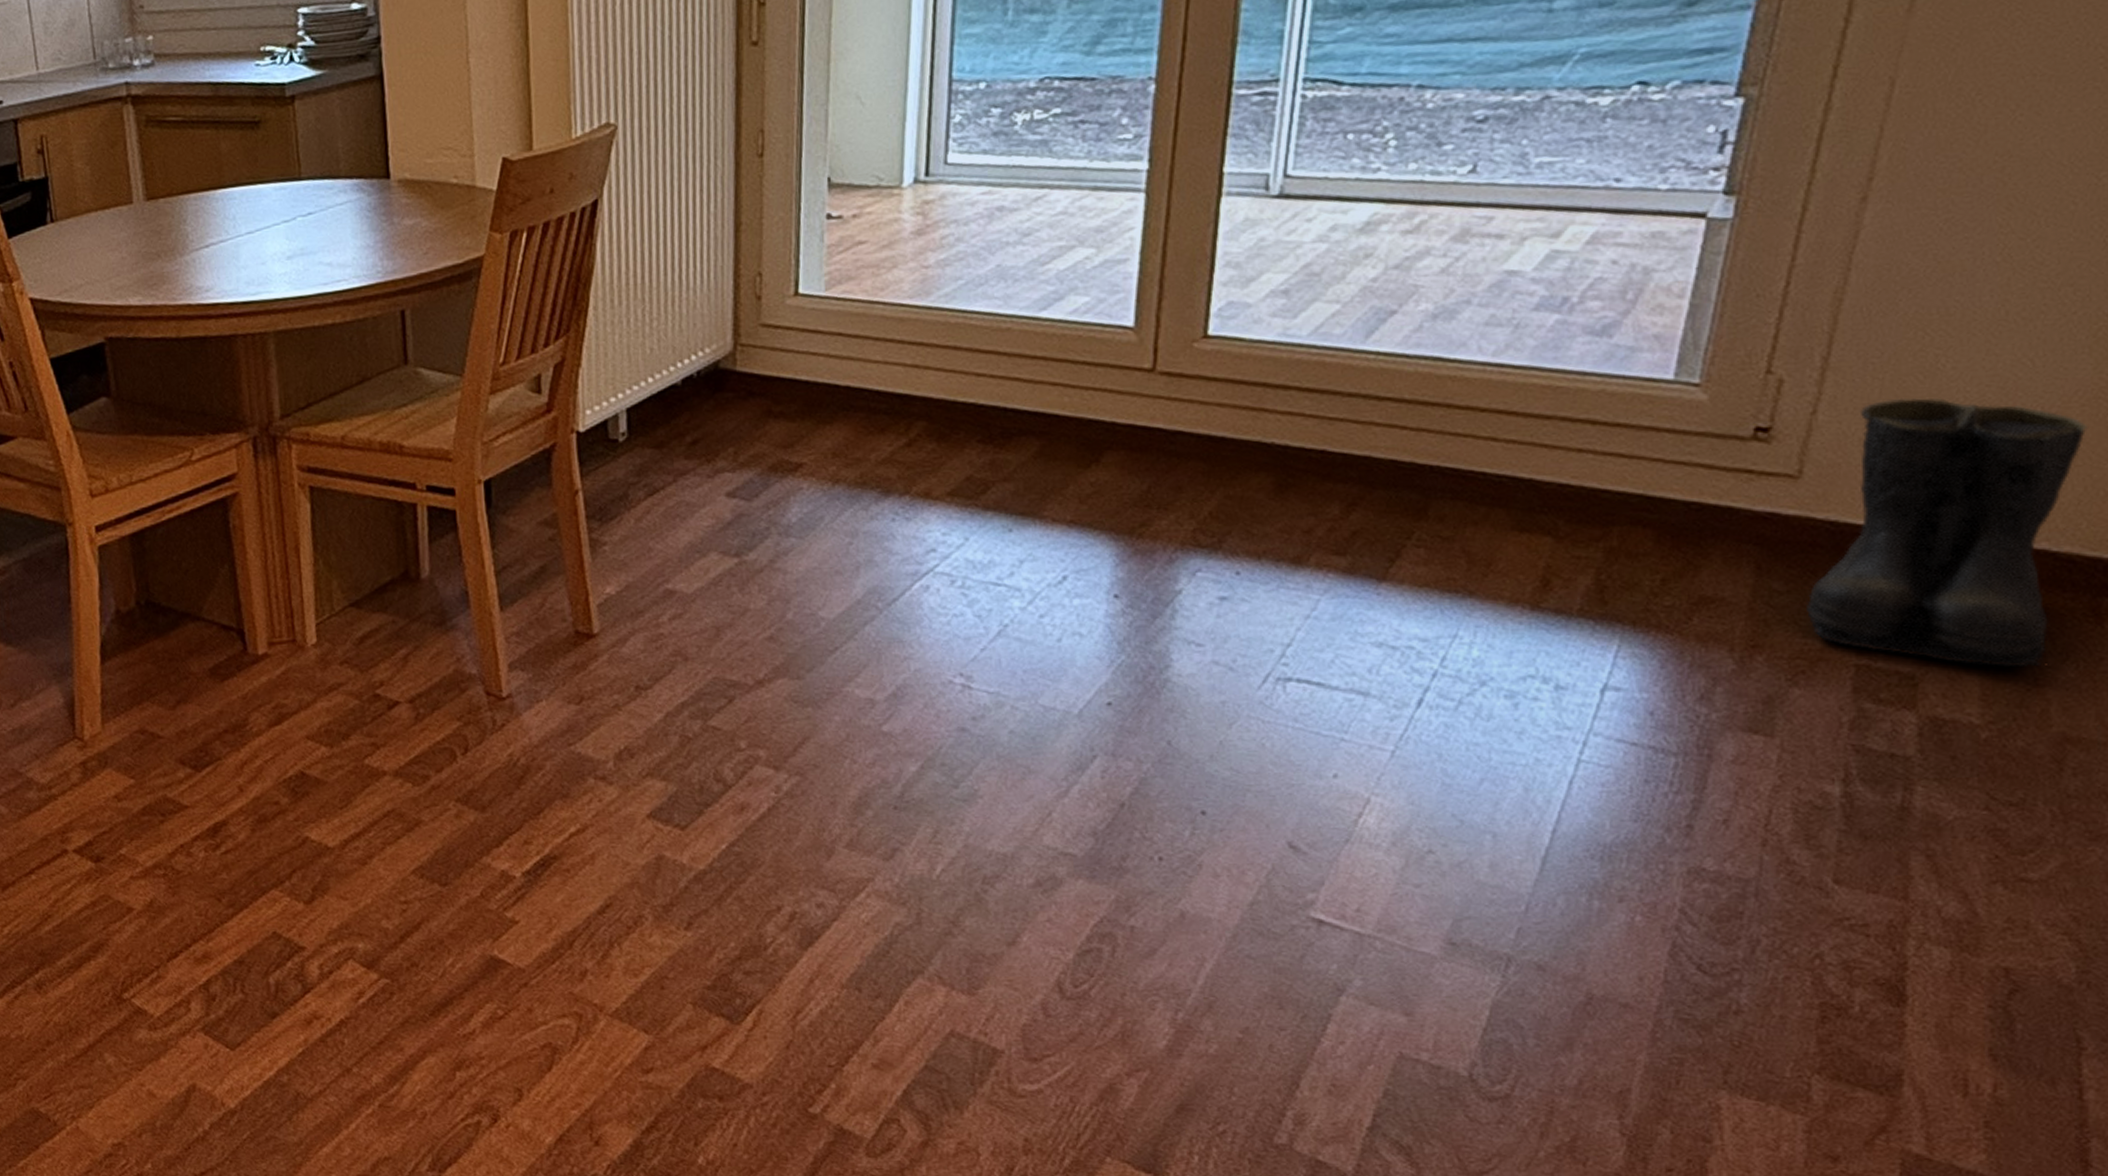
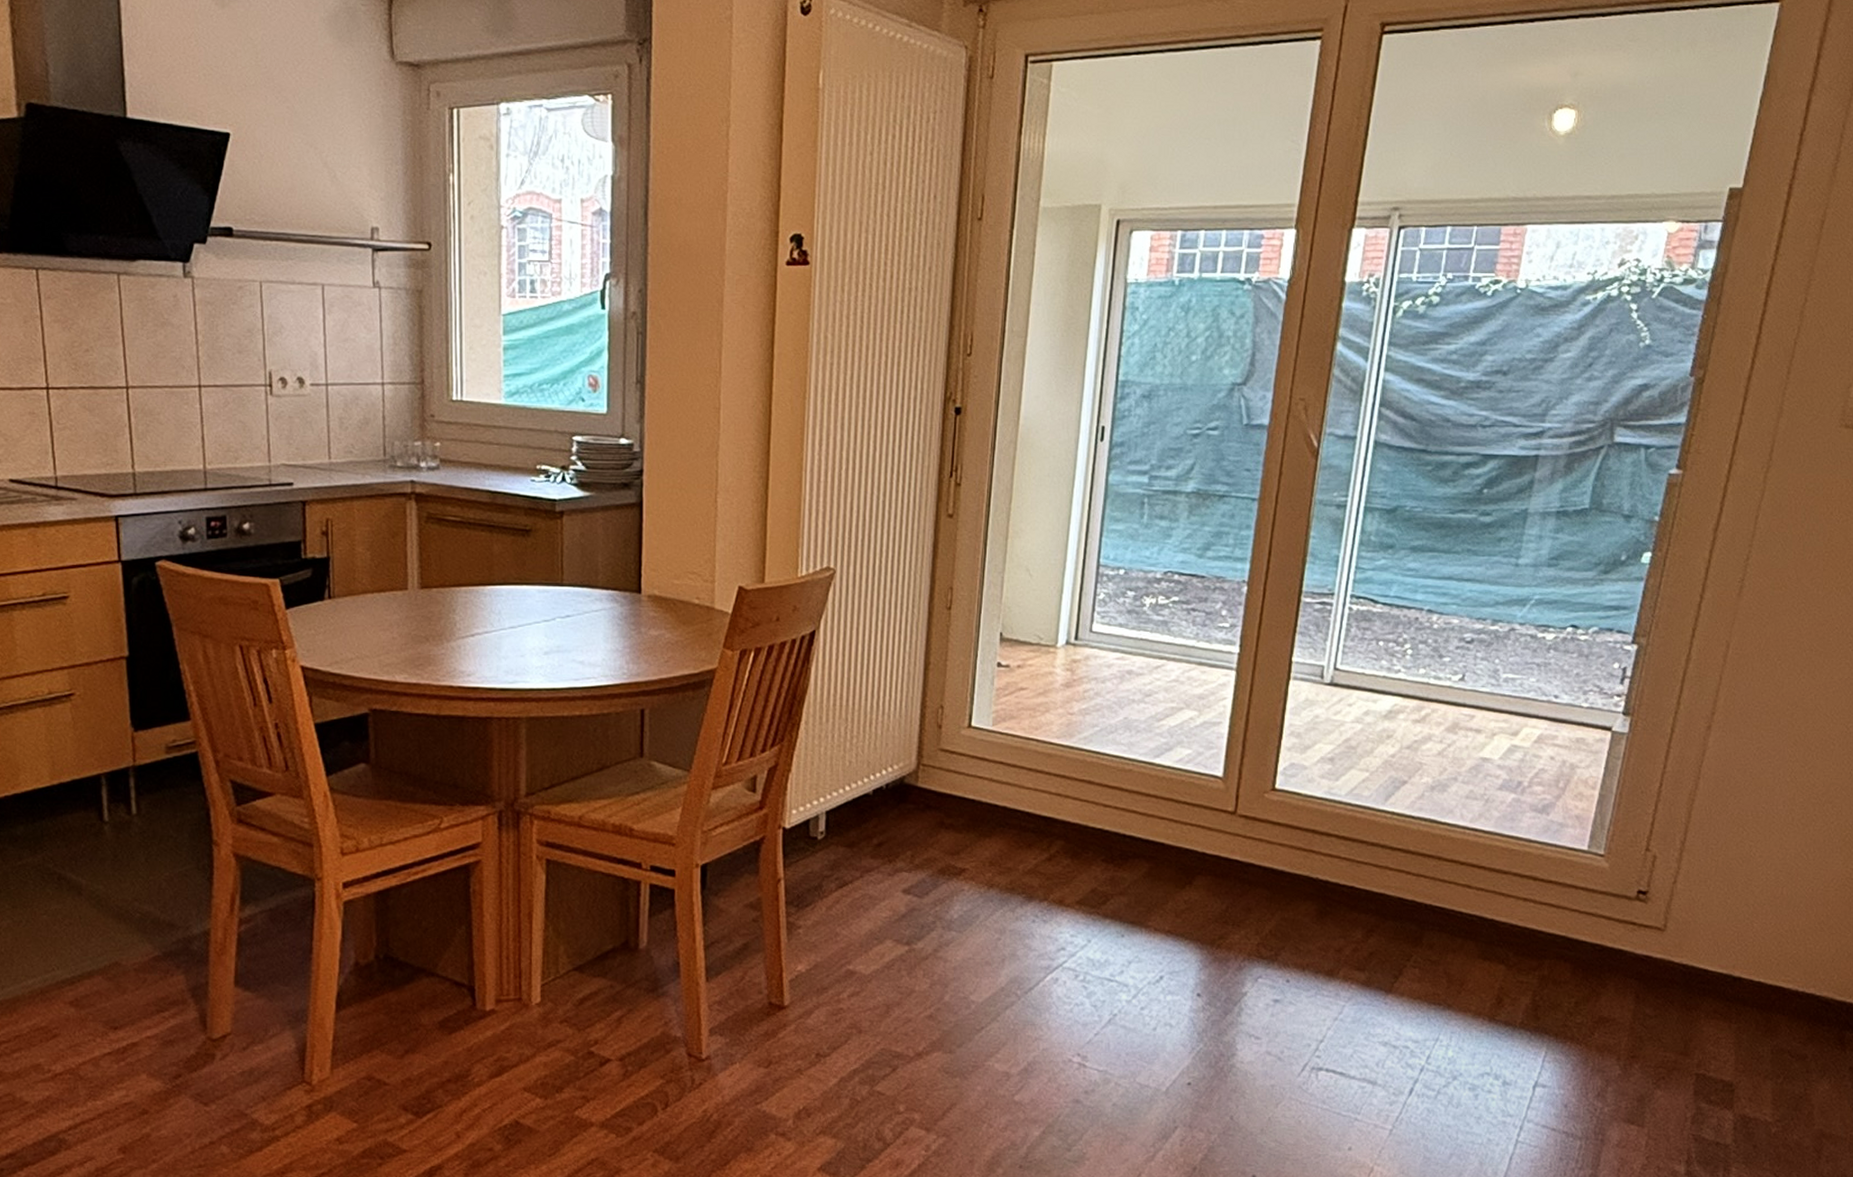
boots: present [1806,398,2088,668] -> none [1667,876,1839,1080]

